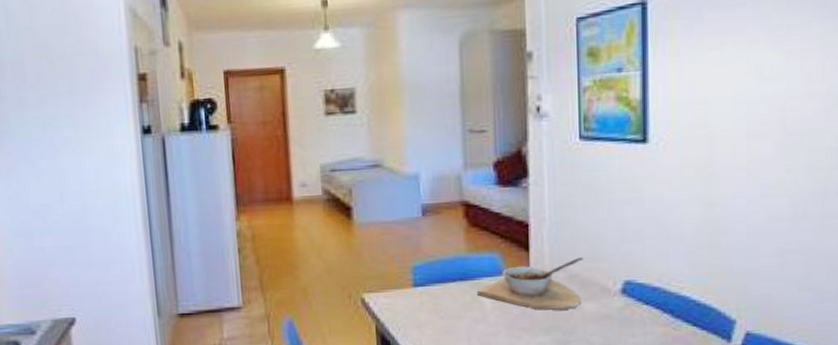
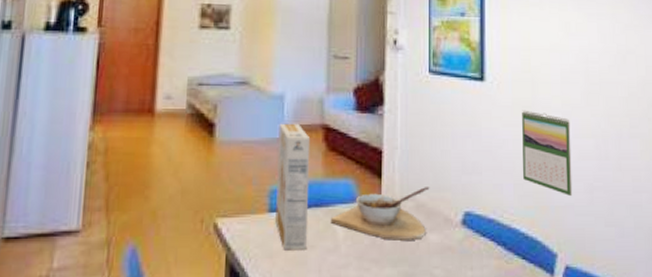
cereal box: none [416,201,454,321] -> present [275,123,311,251]
calendar: none [695,171,758,262] -> present [522,110,573,197]

